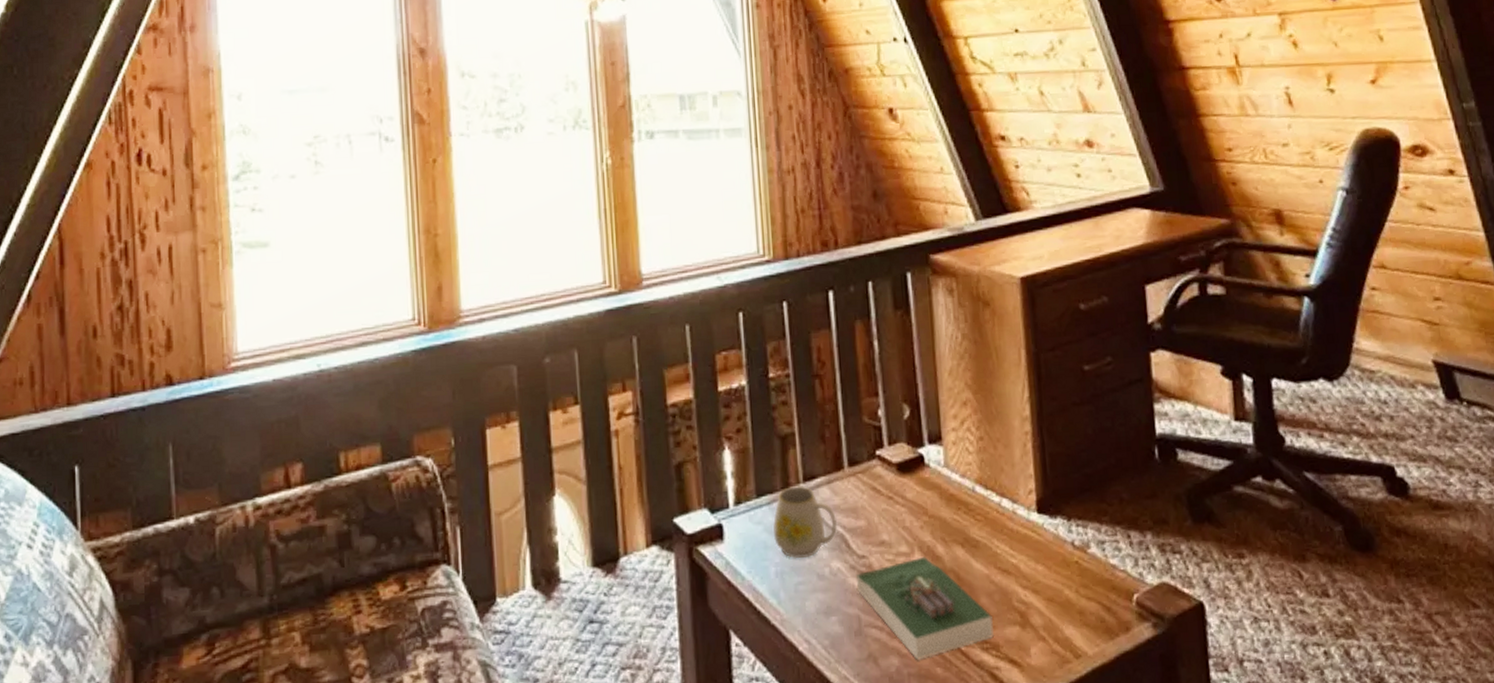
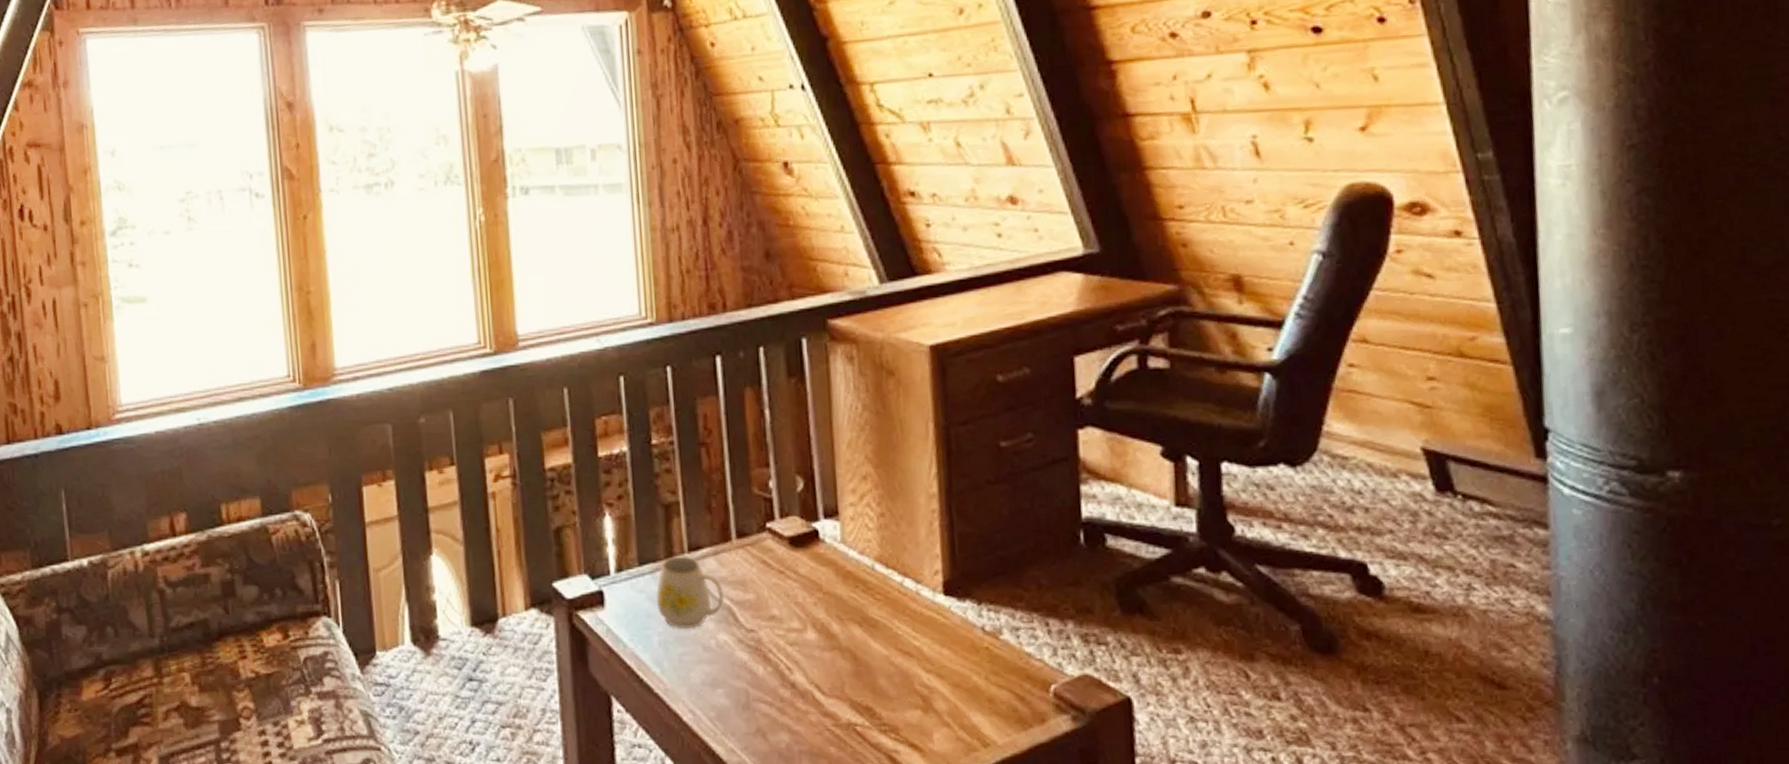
book: present [855,556,994,661] -> none [743,634,893,739]

